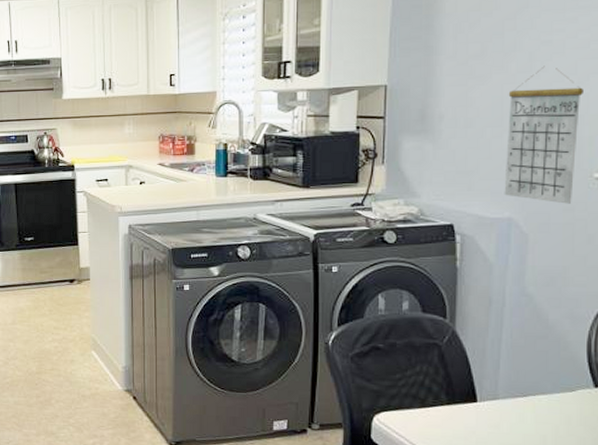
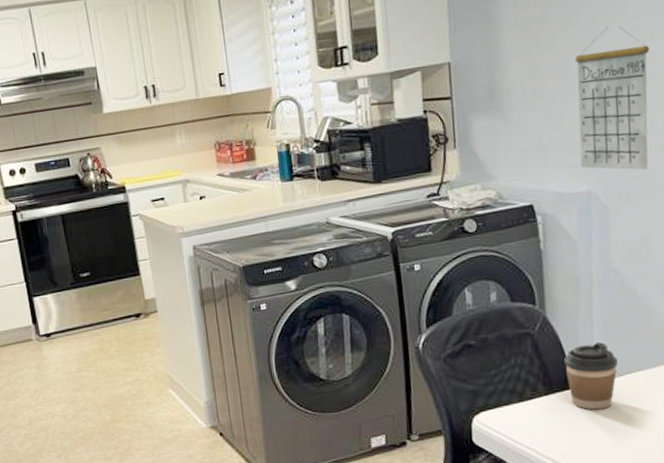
coffee cup: none [469,361,524,426] -> present [564,341,619,410]

